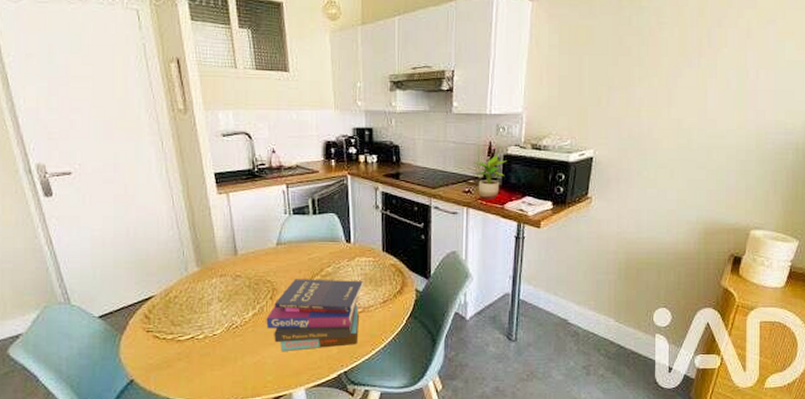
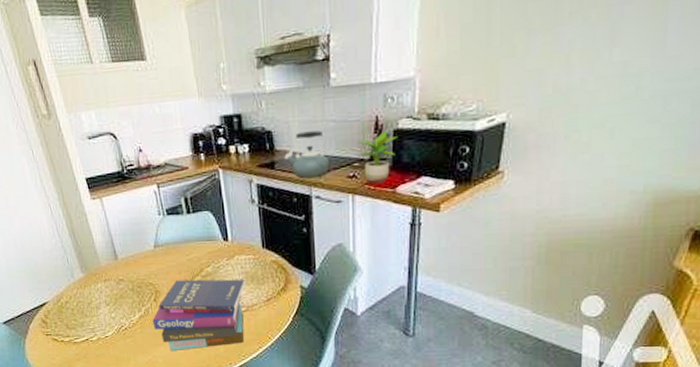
kettle: none [408,149,449,191] -> present [284,130,330,179]

